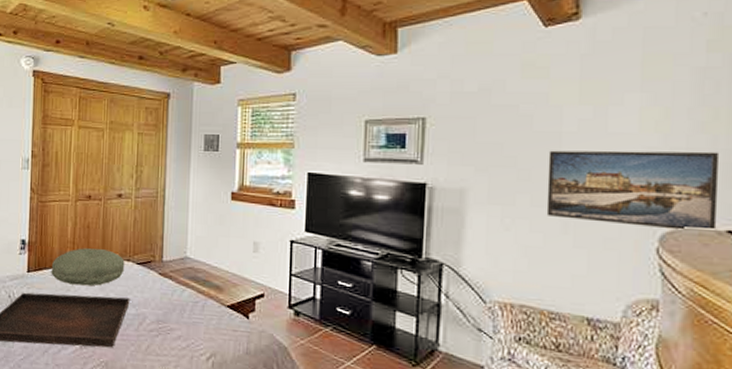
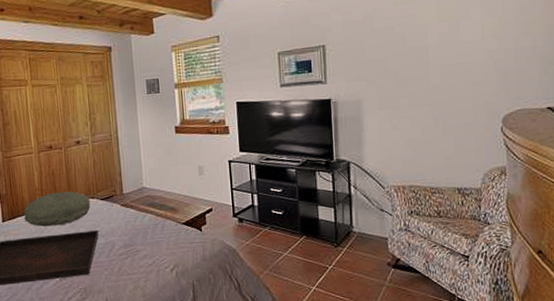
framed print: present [546,150,720,232] -> none [419,48,540,114]

